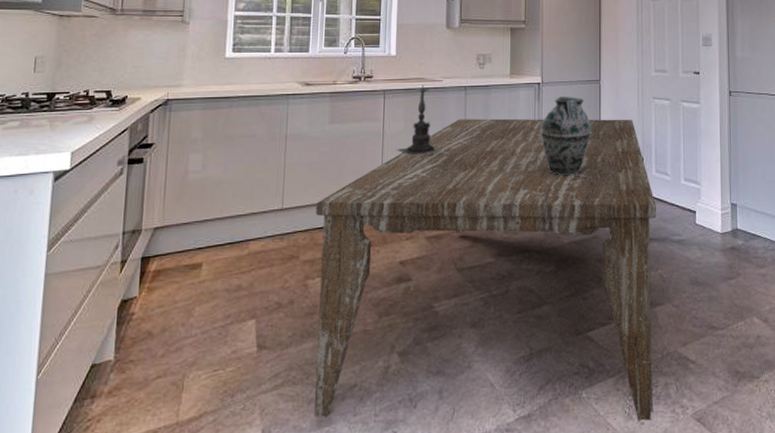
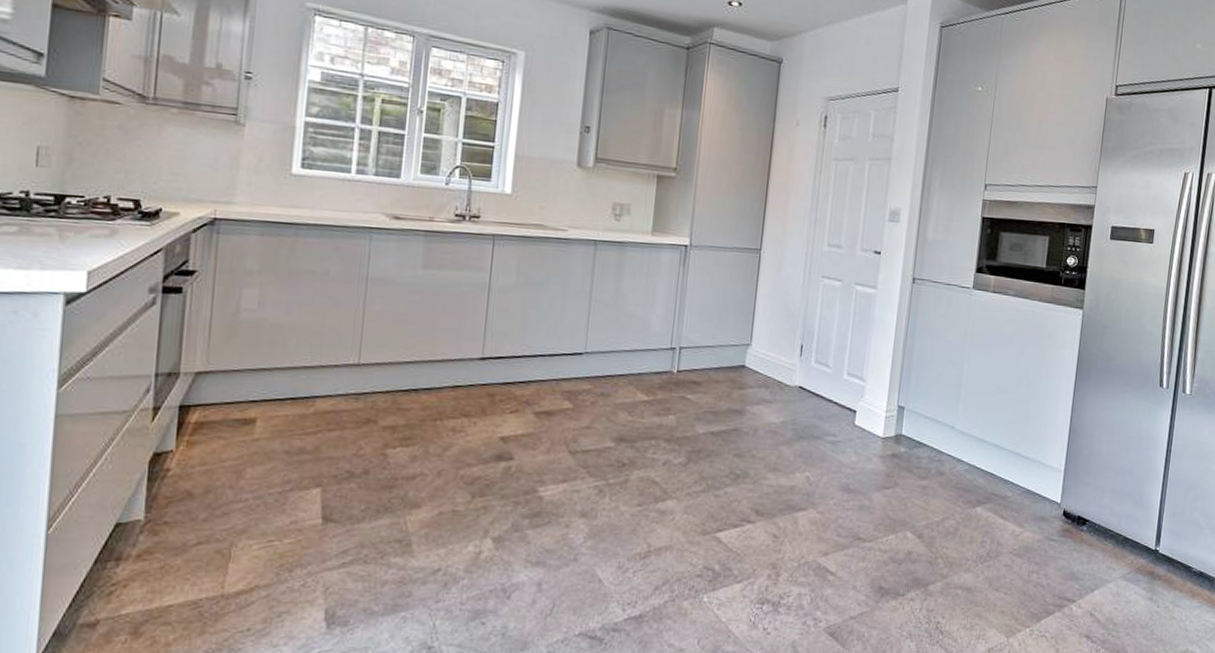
dining table: present [314,118,657,422] -> none [389,278,812,632]
candle holder: present [396,85,443,156] -> none [504,233,563,317]
vase: present [540,96,591,175] -> none [682,263,745,356]

